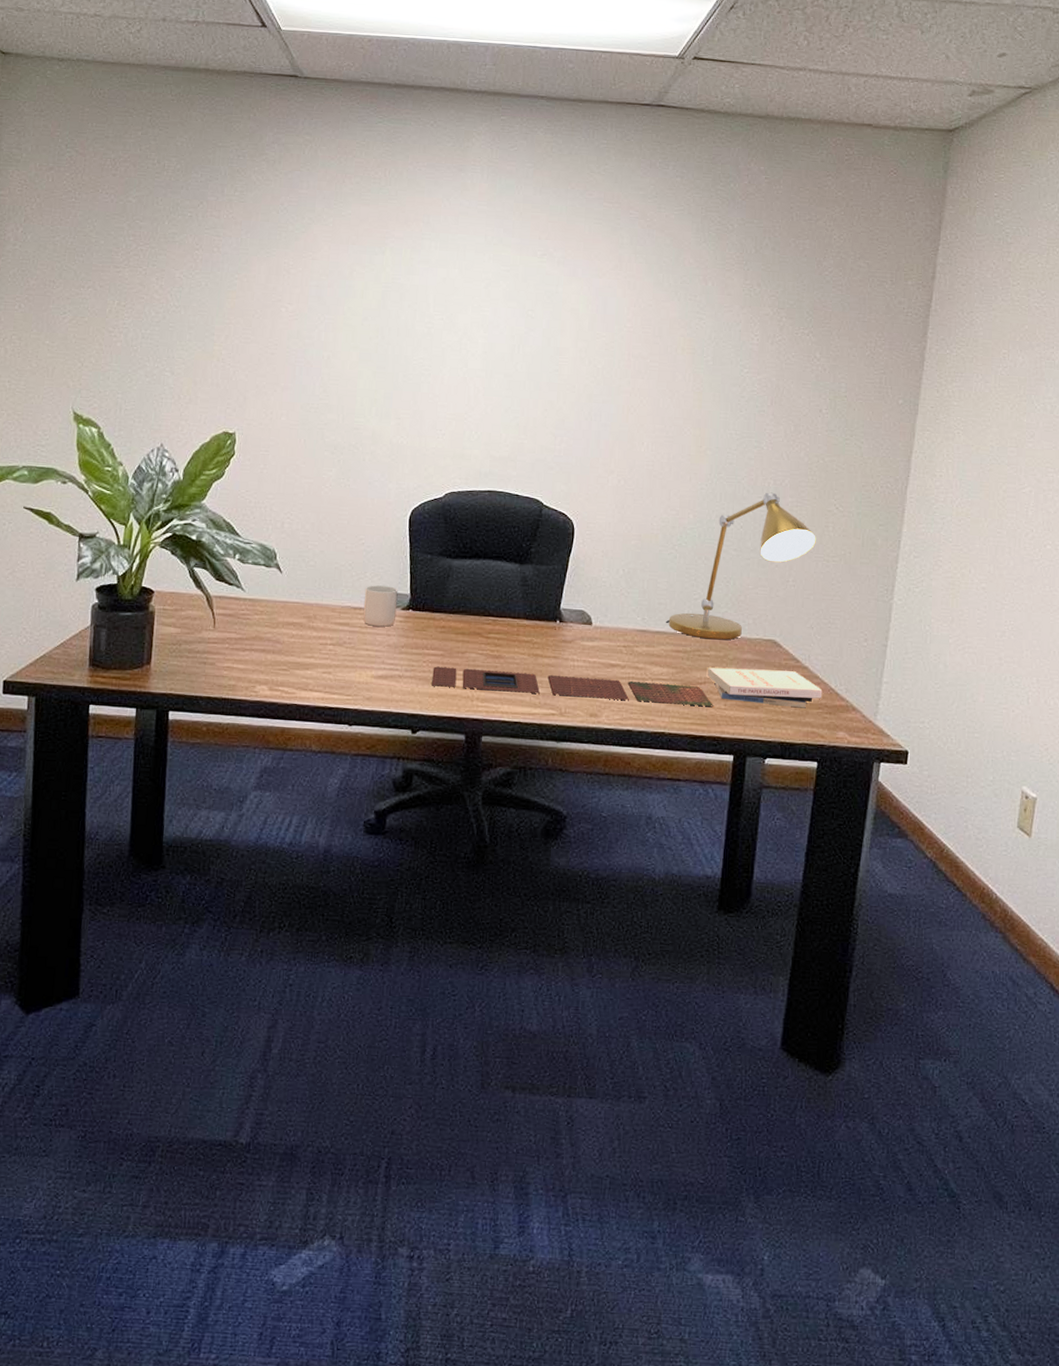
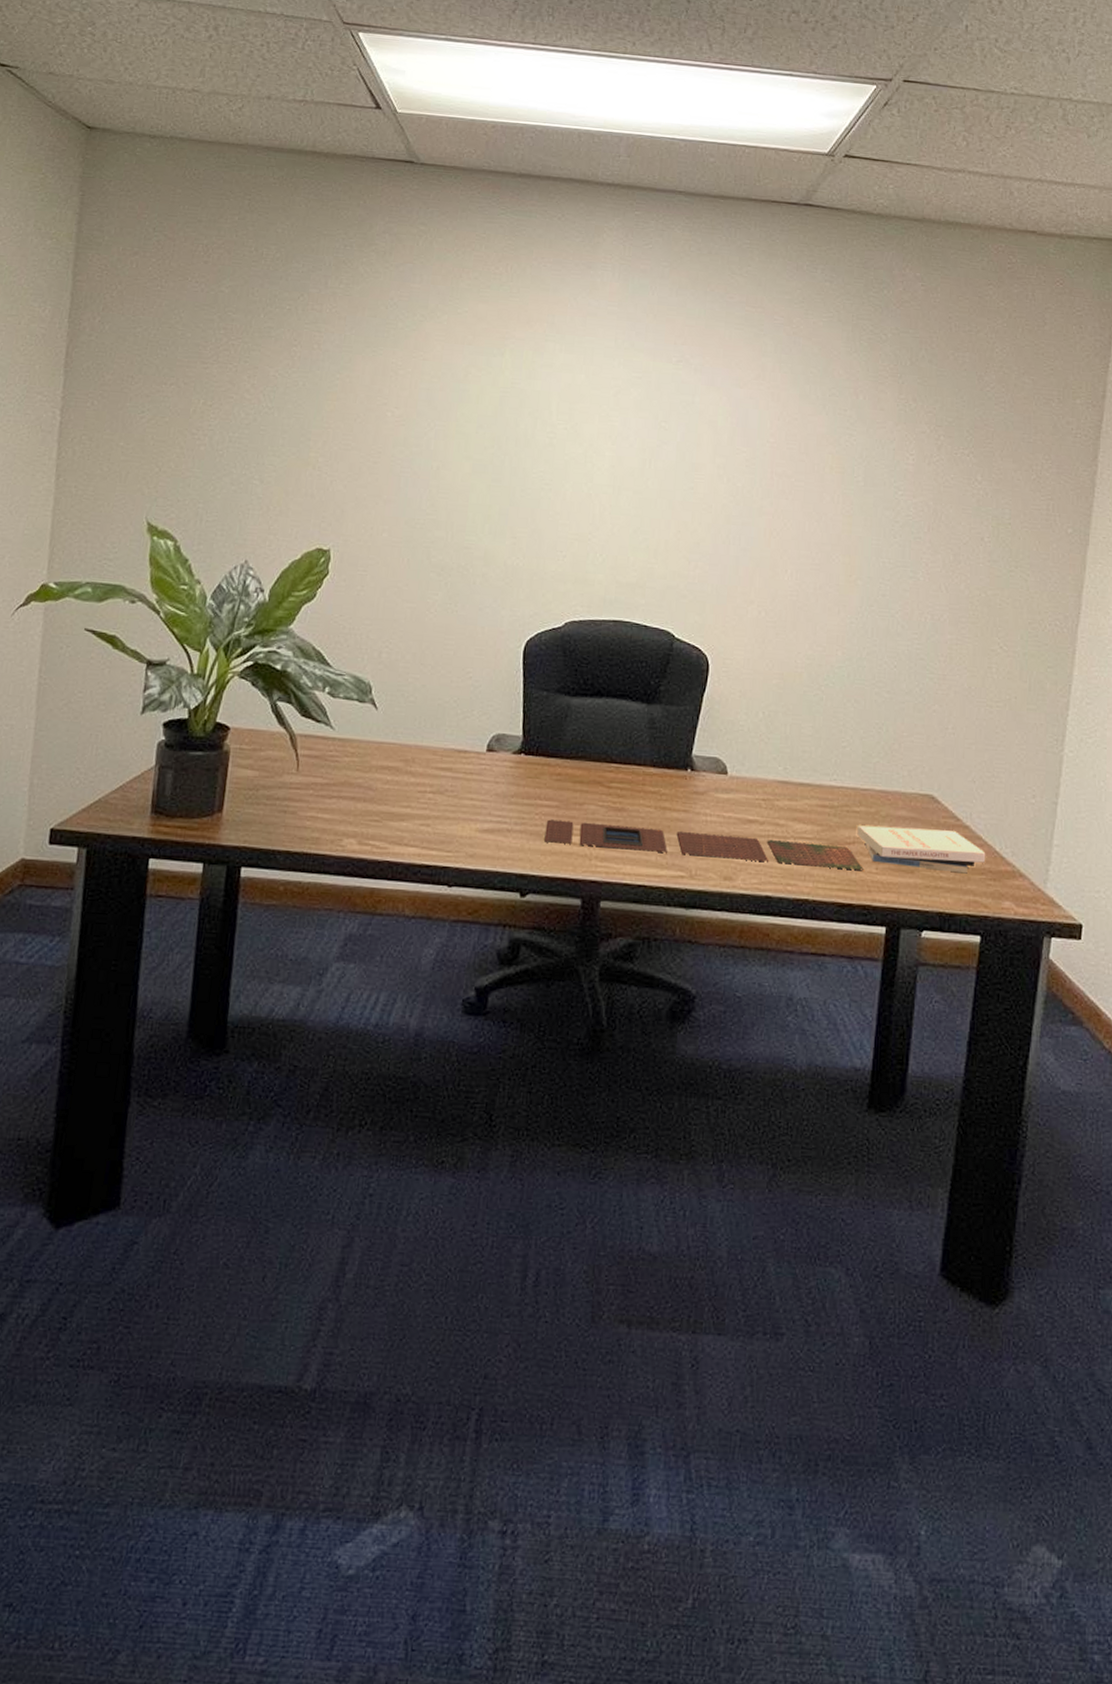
mug: present [363,585,398,627] -> none [468,725,509,773]
desk lamp: present [666,492,816,640] -> none [811,628,978,794]

